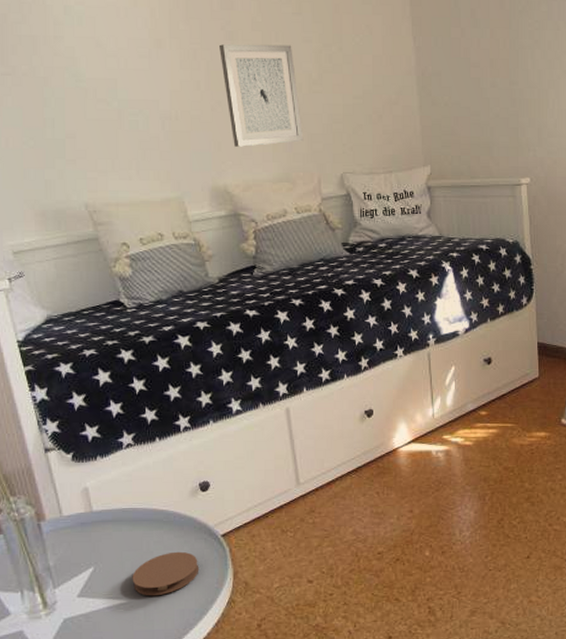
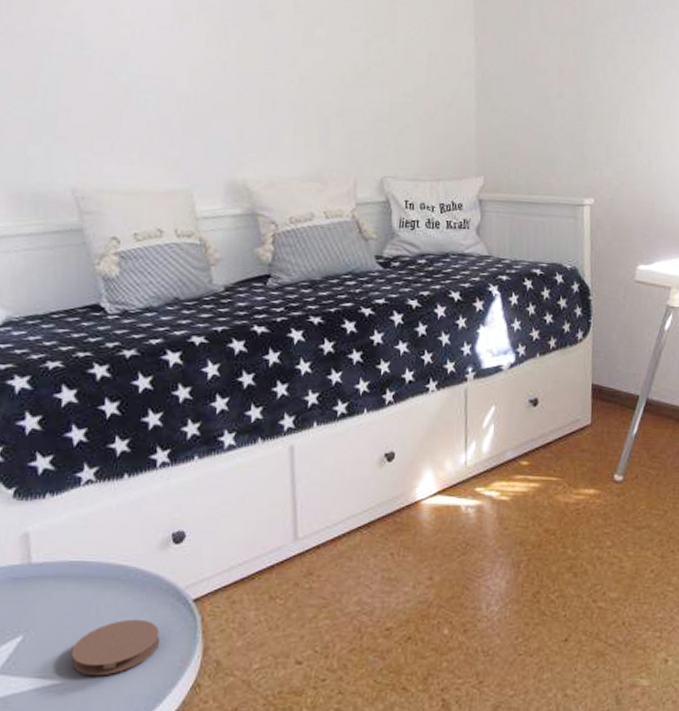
wall art: present [219,44,304,147] -> none [254,24,342,139]

